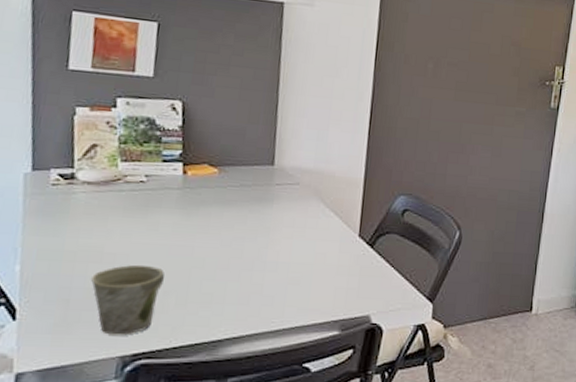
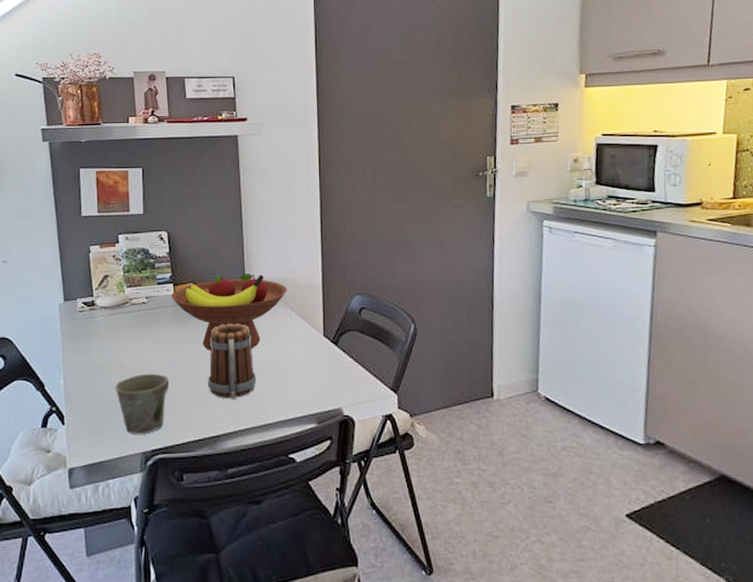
fruit bowl: none [178,157,323,244] -> present [171,273,287,351]
mug: none [213,214,275,300] -> present [208,323,256,399]

